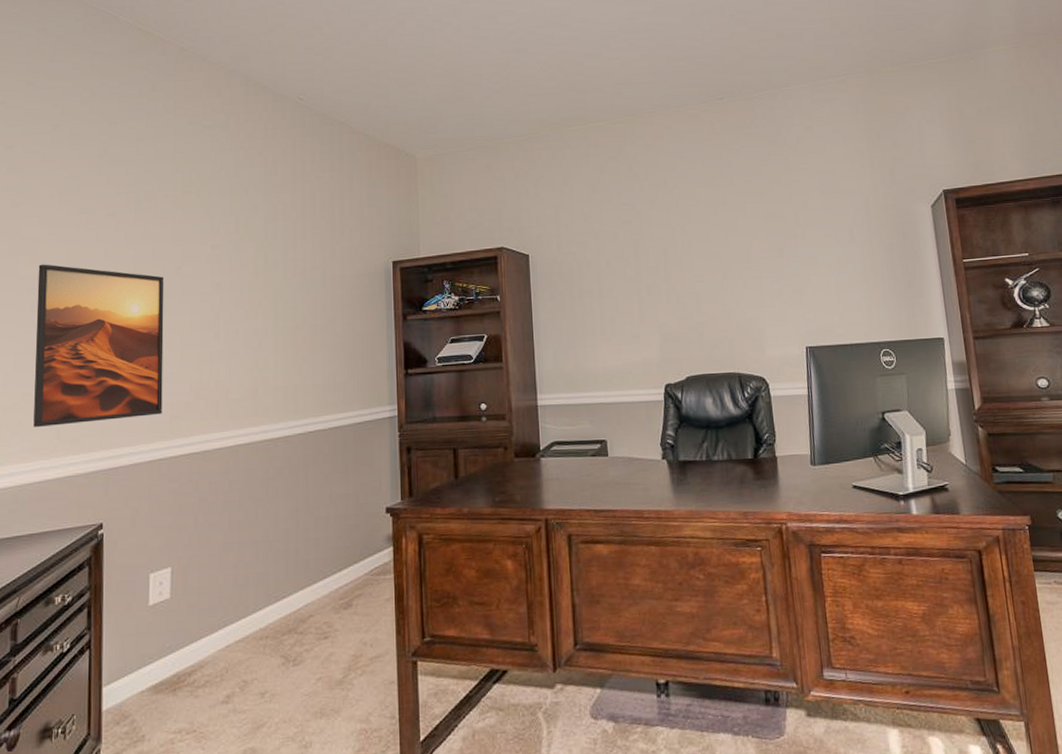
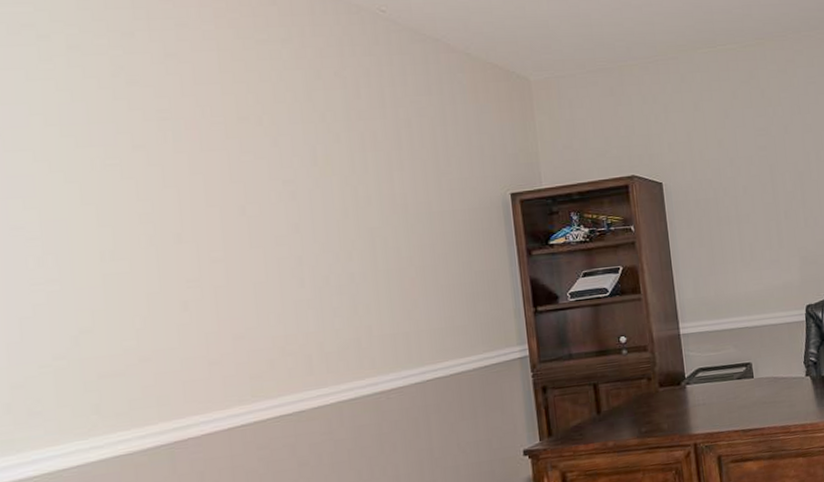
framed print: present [33,264,164,428] -> none [40,208,239,405]

